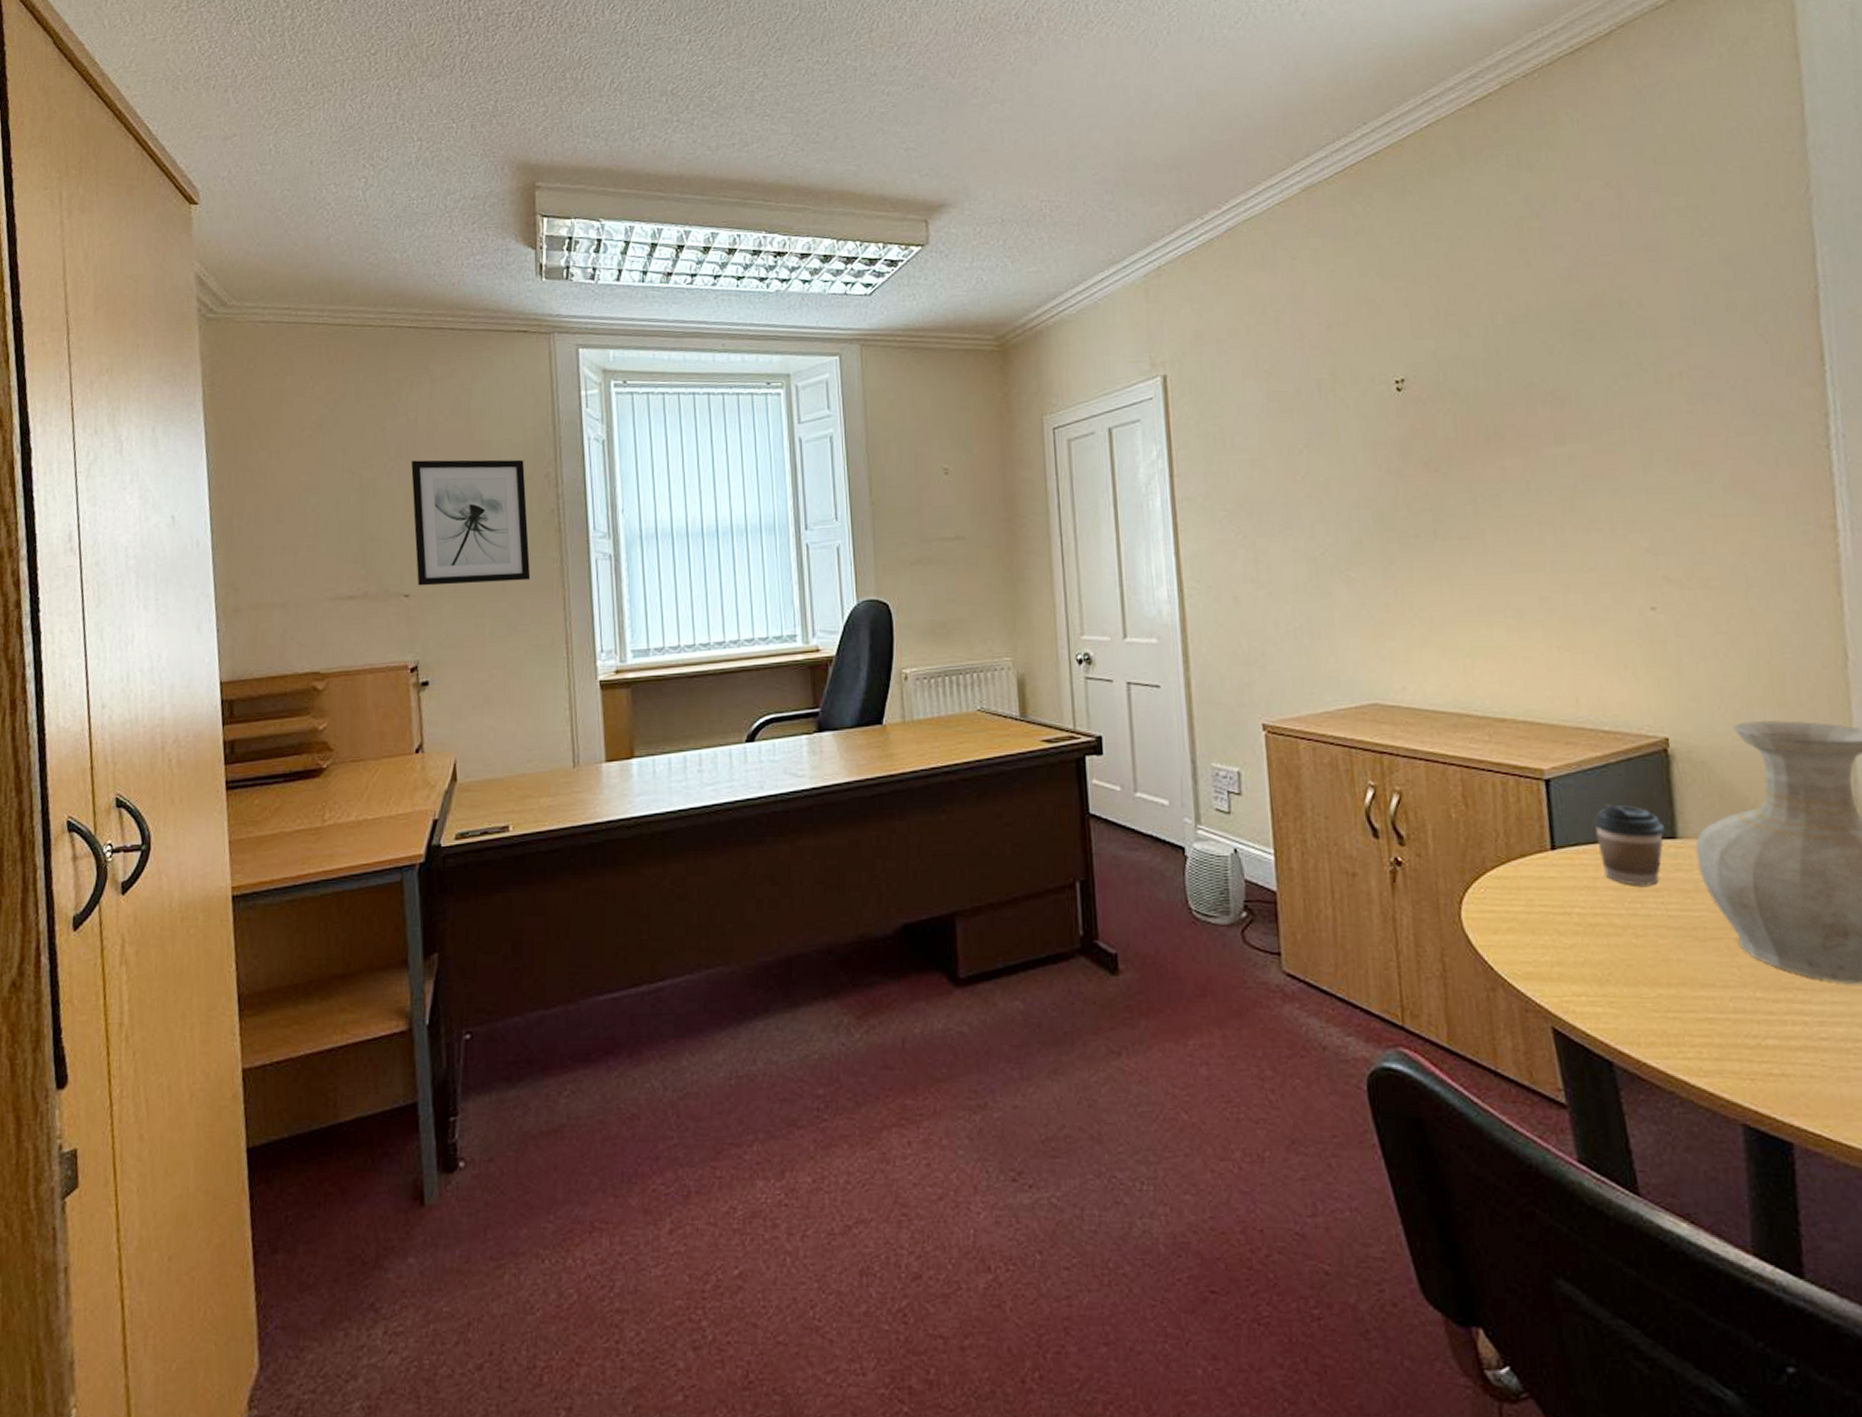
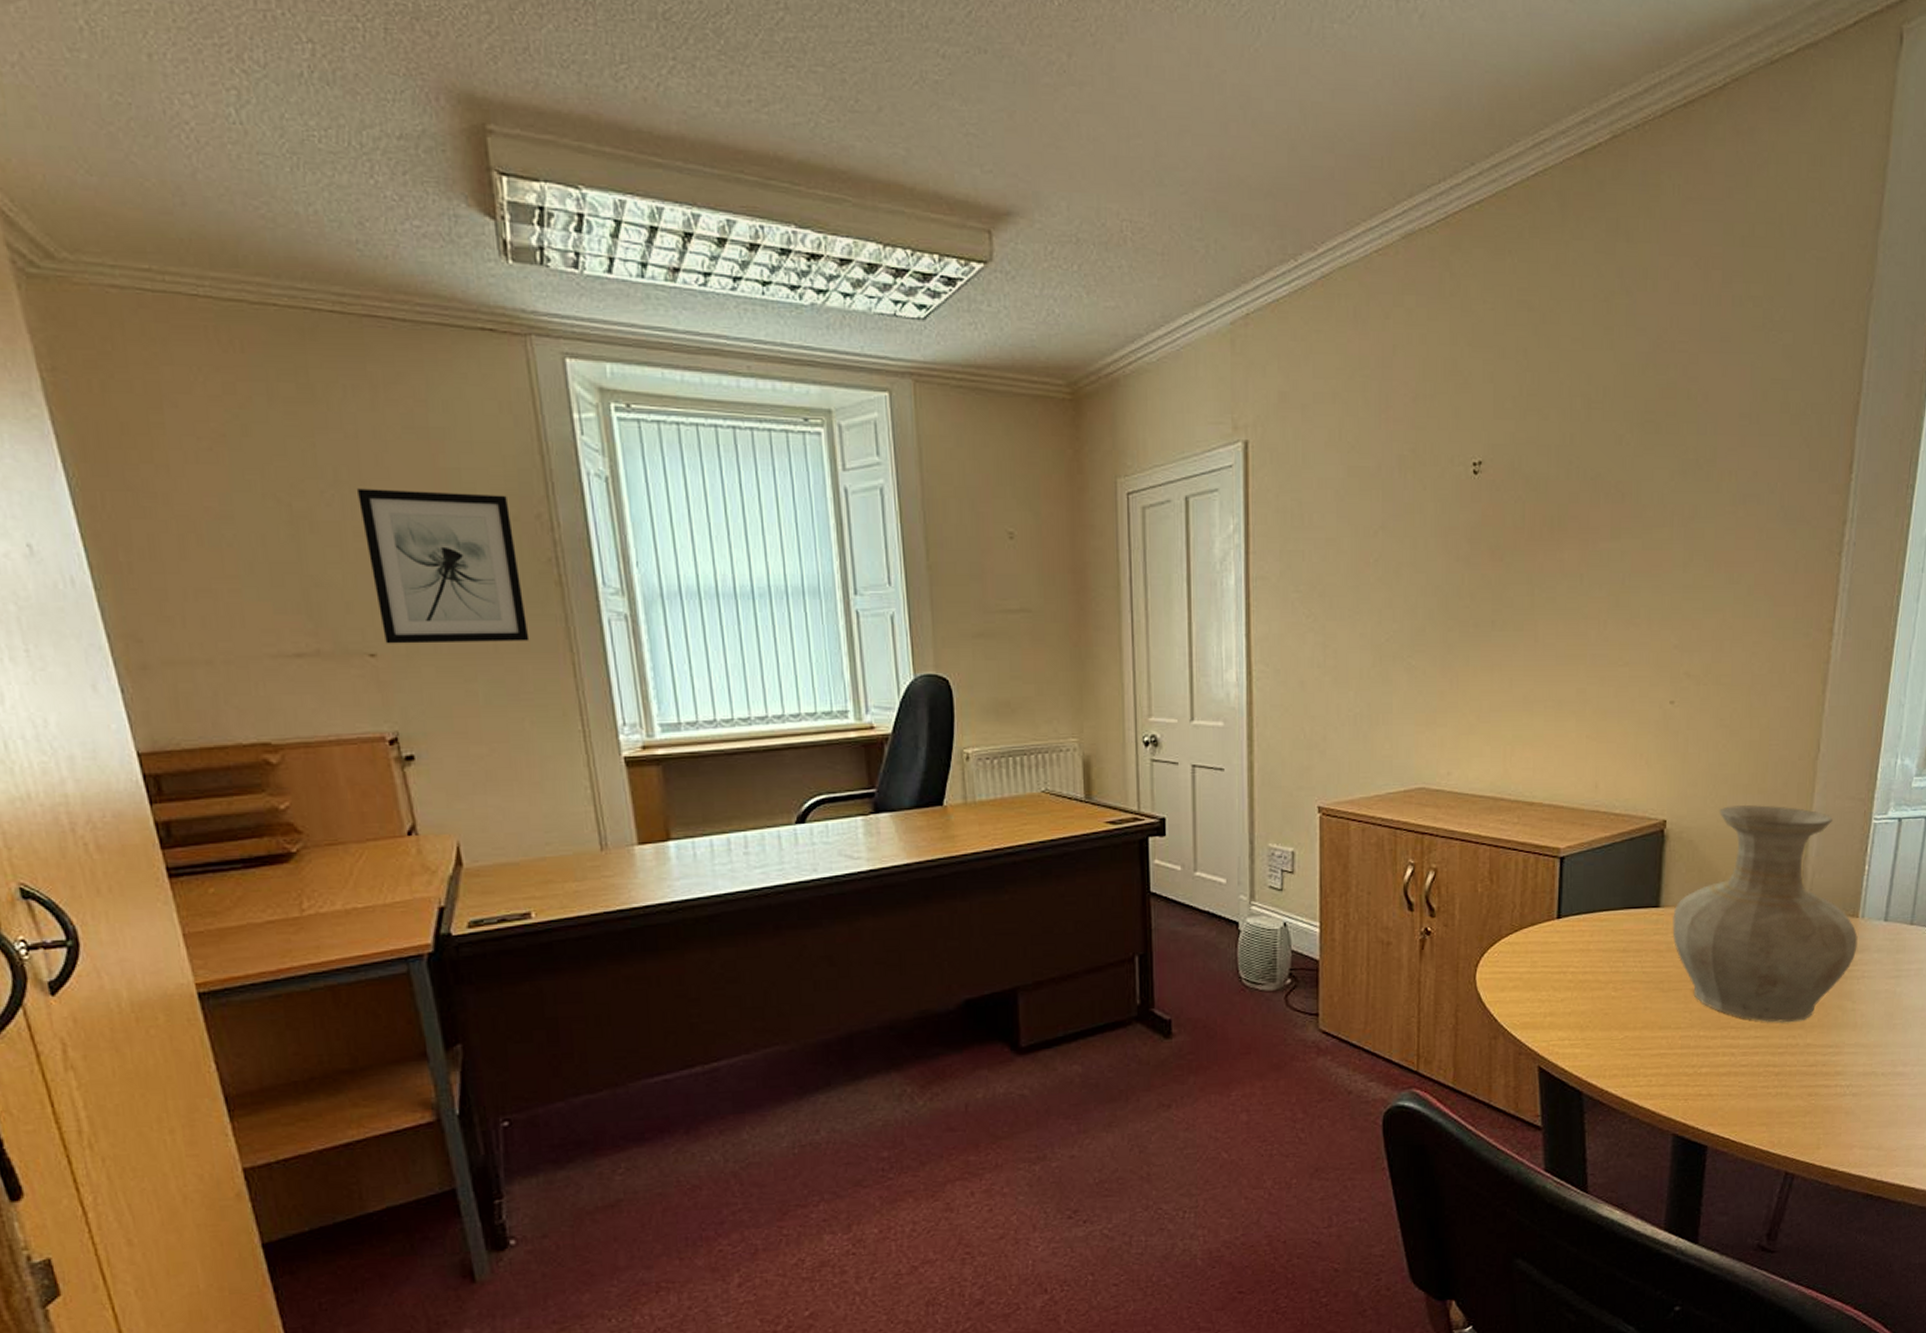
coffee cup: present [1593,804,1665,886] -> none [1595,878,1652,948]

